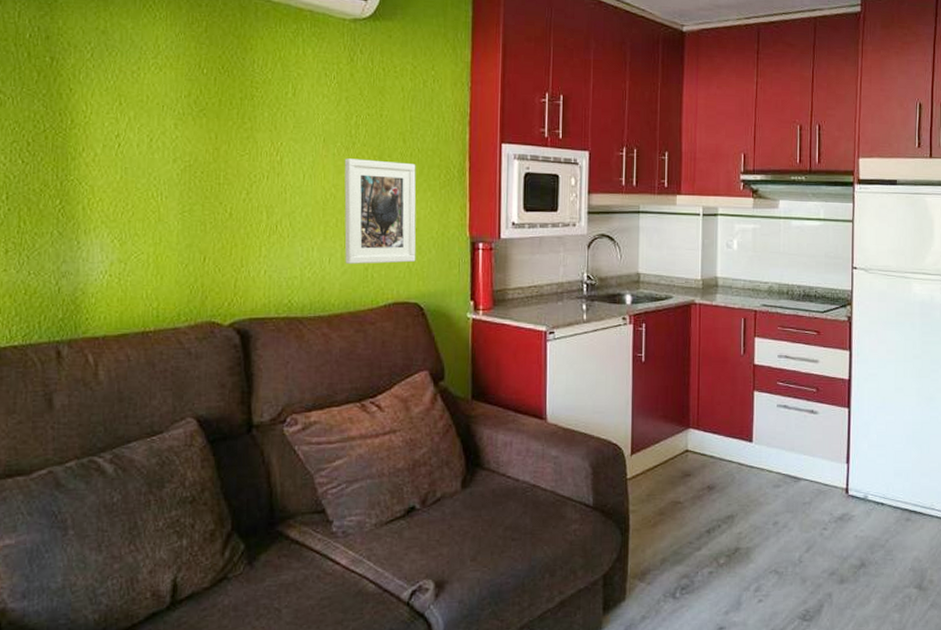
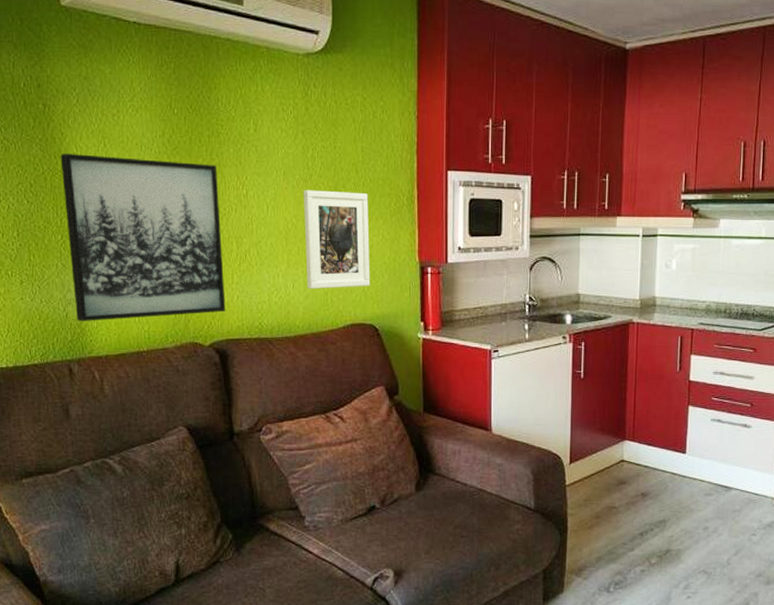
wall art: none [66,110,251,297] -> present [60,153,226,321]

